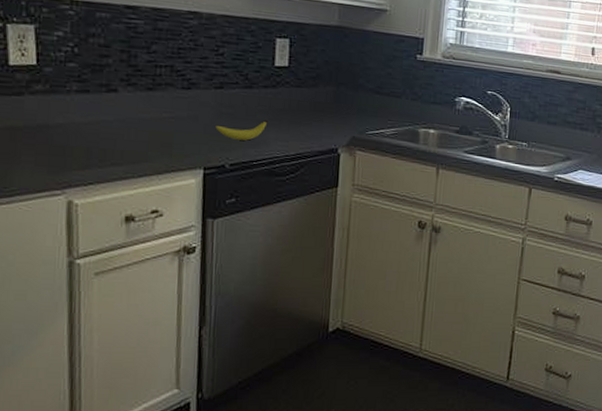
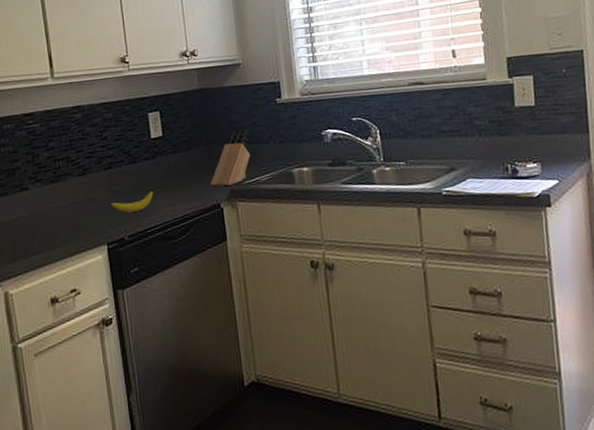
knife block: none [331,77,382,132] -> present [210,129,251,187]

